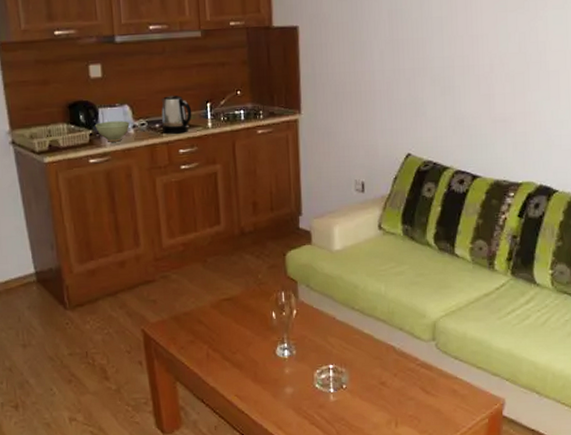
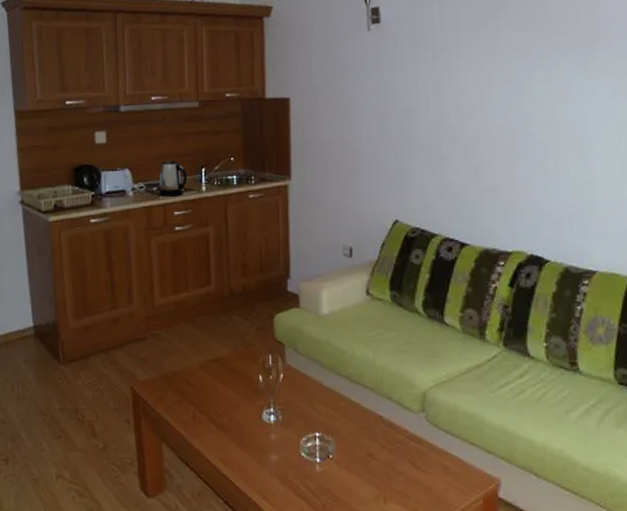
bowl: present [94,120,130,142] -> none [97,183,129,203]

